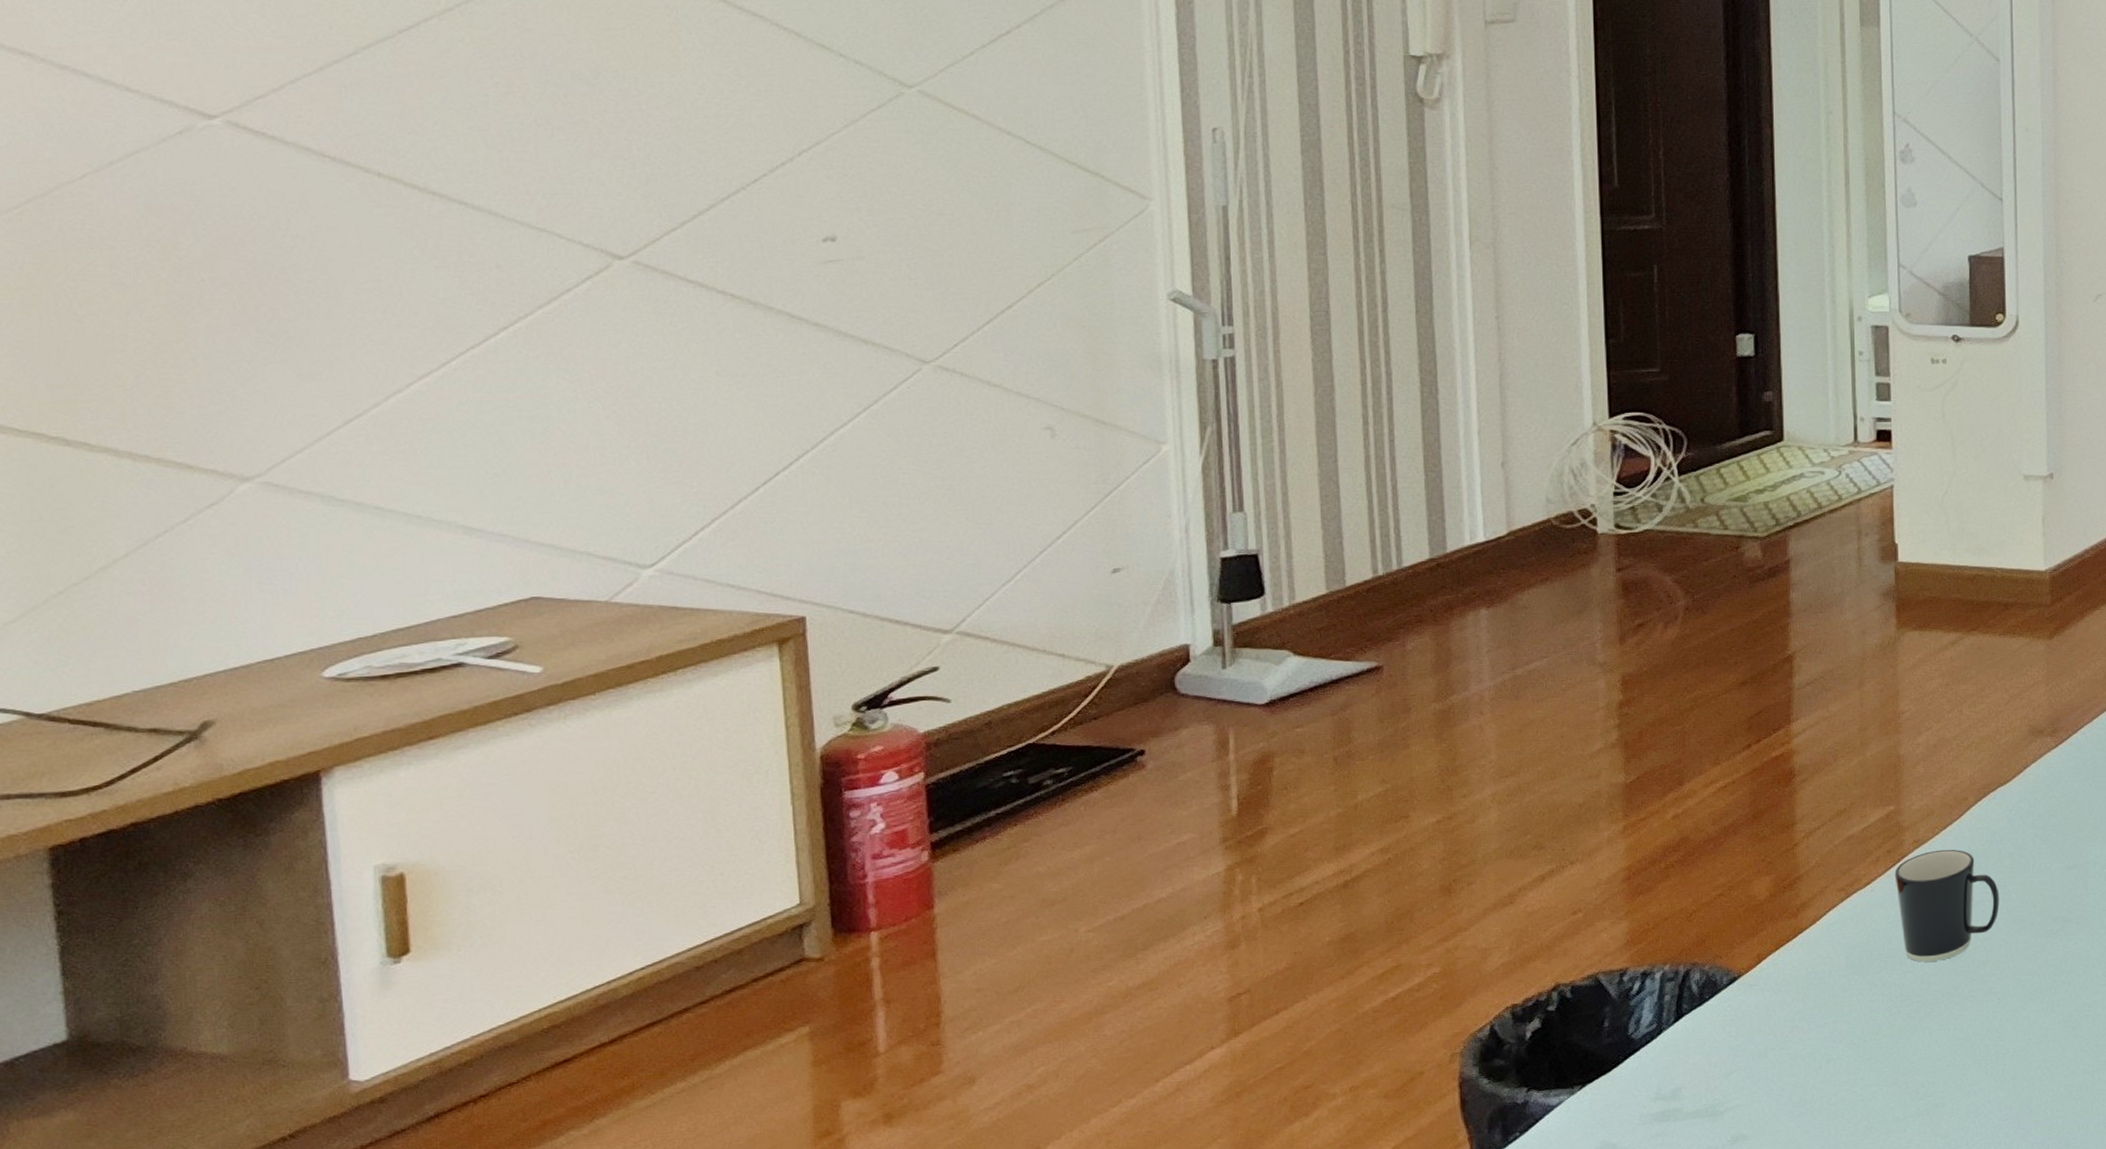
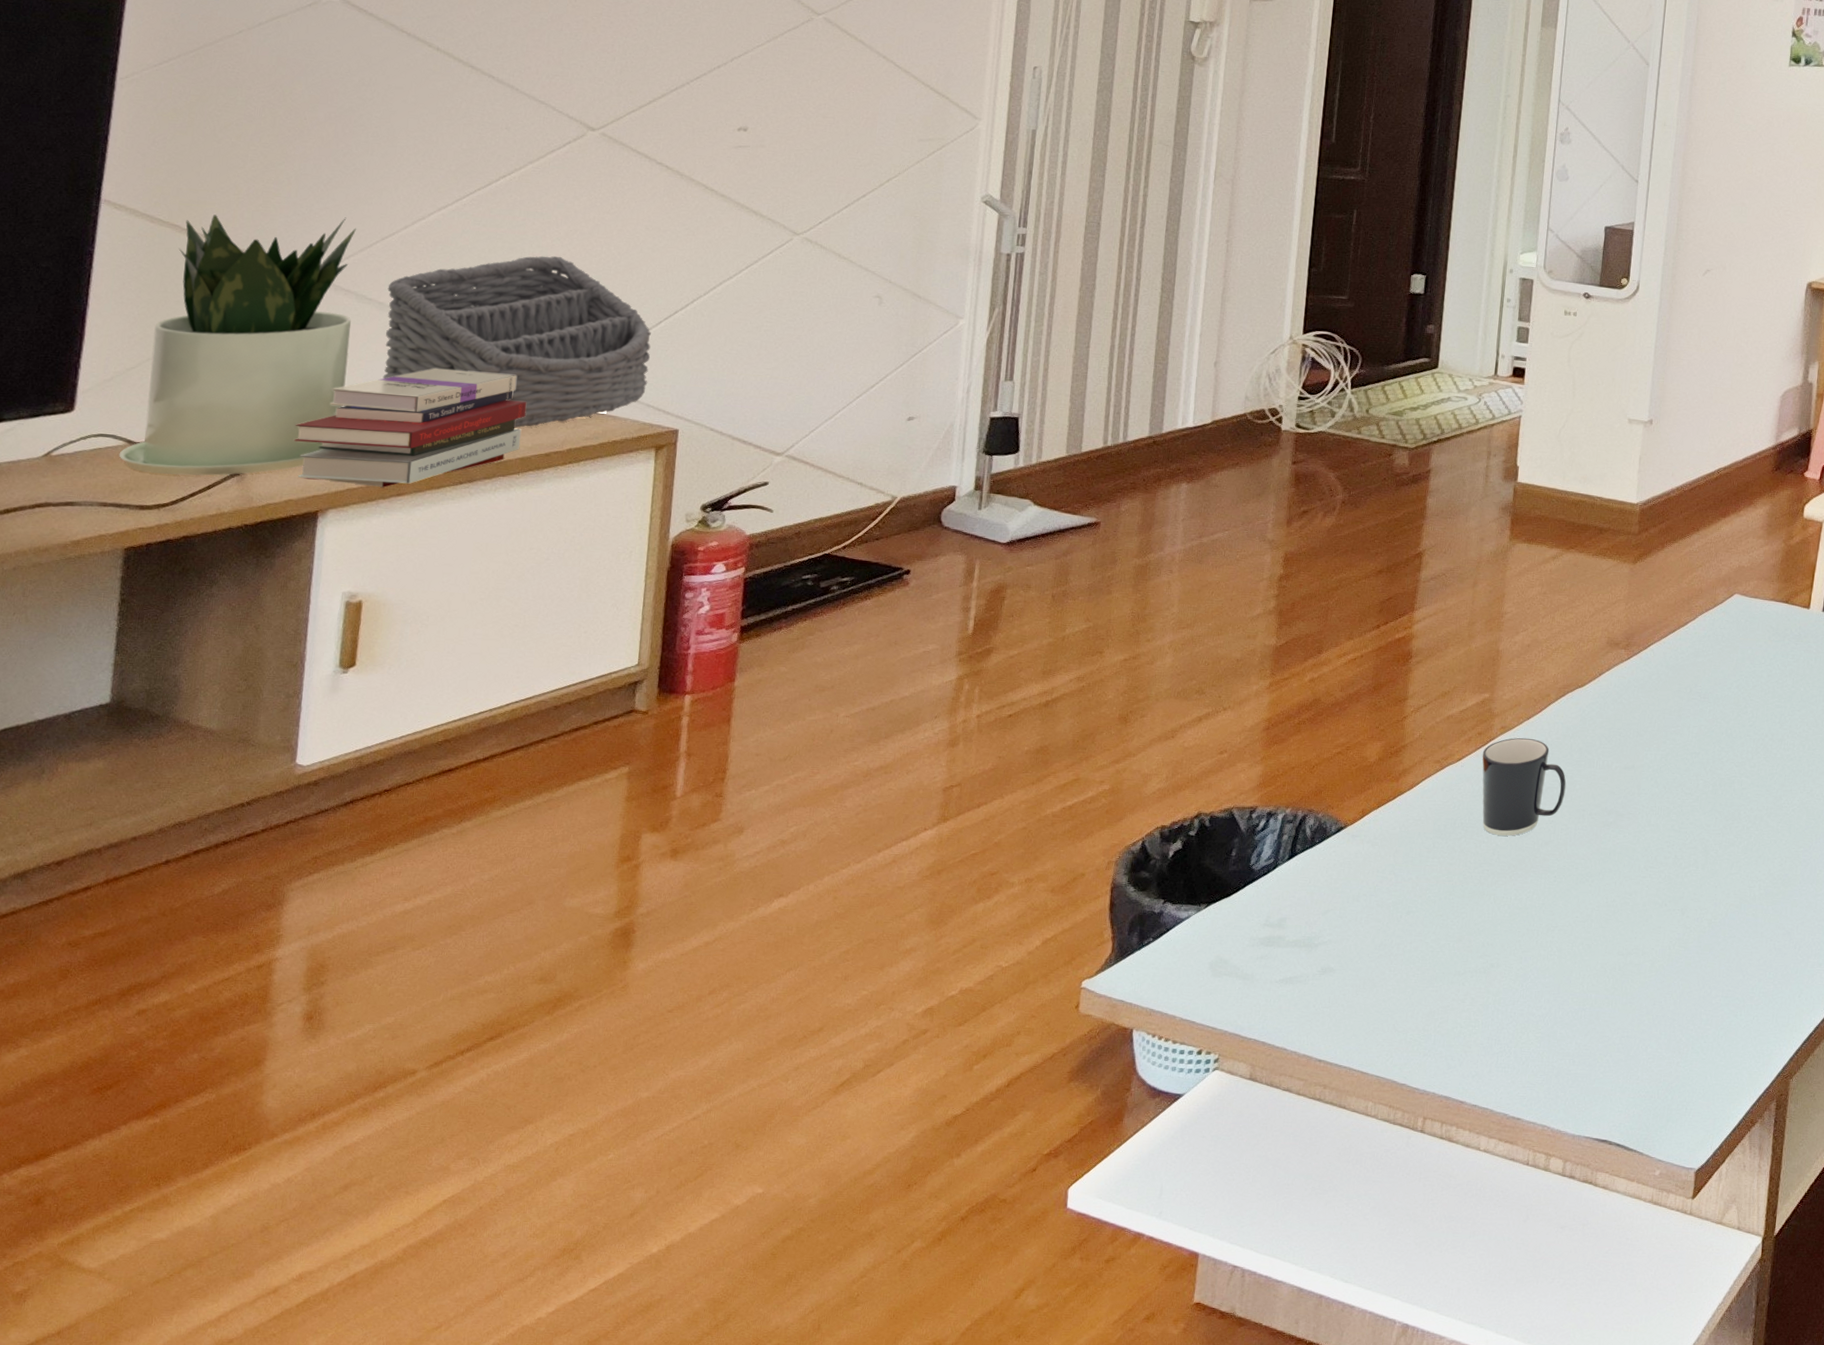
planter: none [15,400,331,750] -> present [118,214,356,476]
books: none [265,574,591,733] -> present [293,368,527,487]
basket: none [365,422,754,639] -> present [382,255,651,428]

